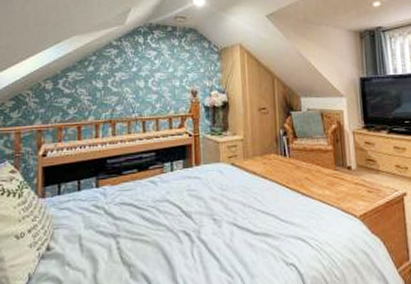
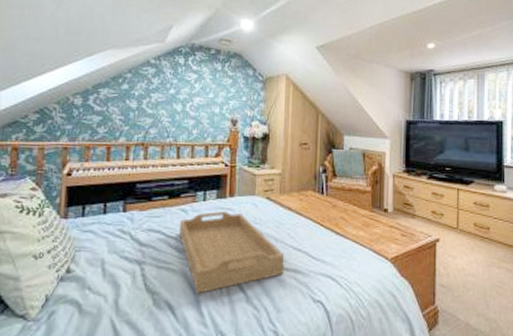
serving tray: none [149,179,255,264] -> present [178,210,285,294]

